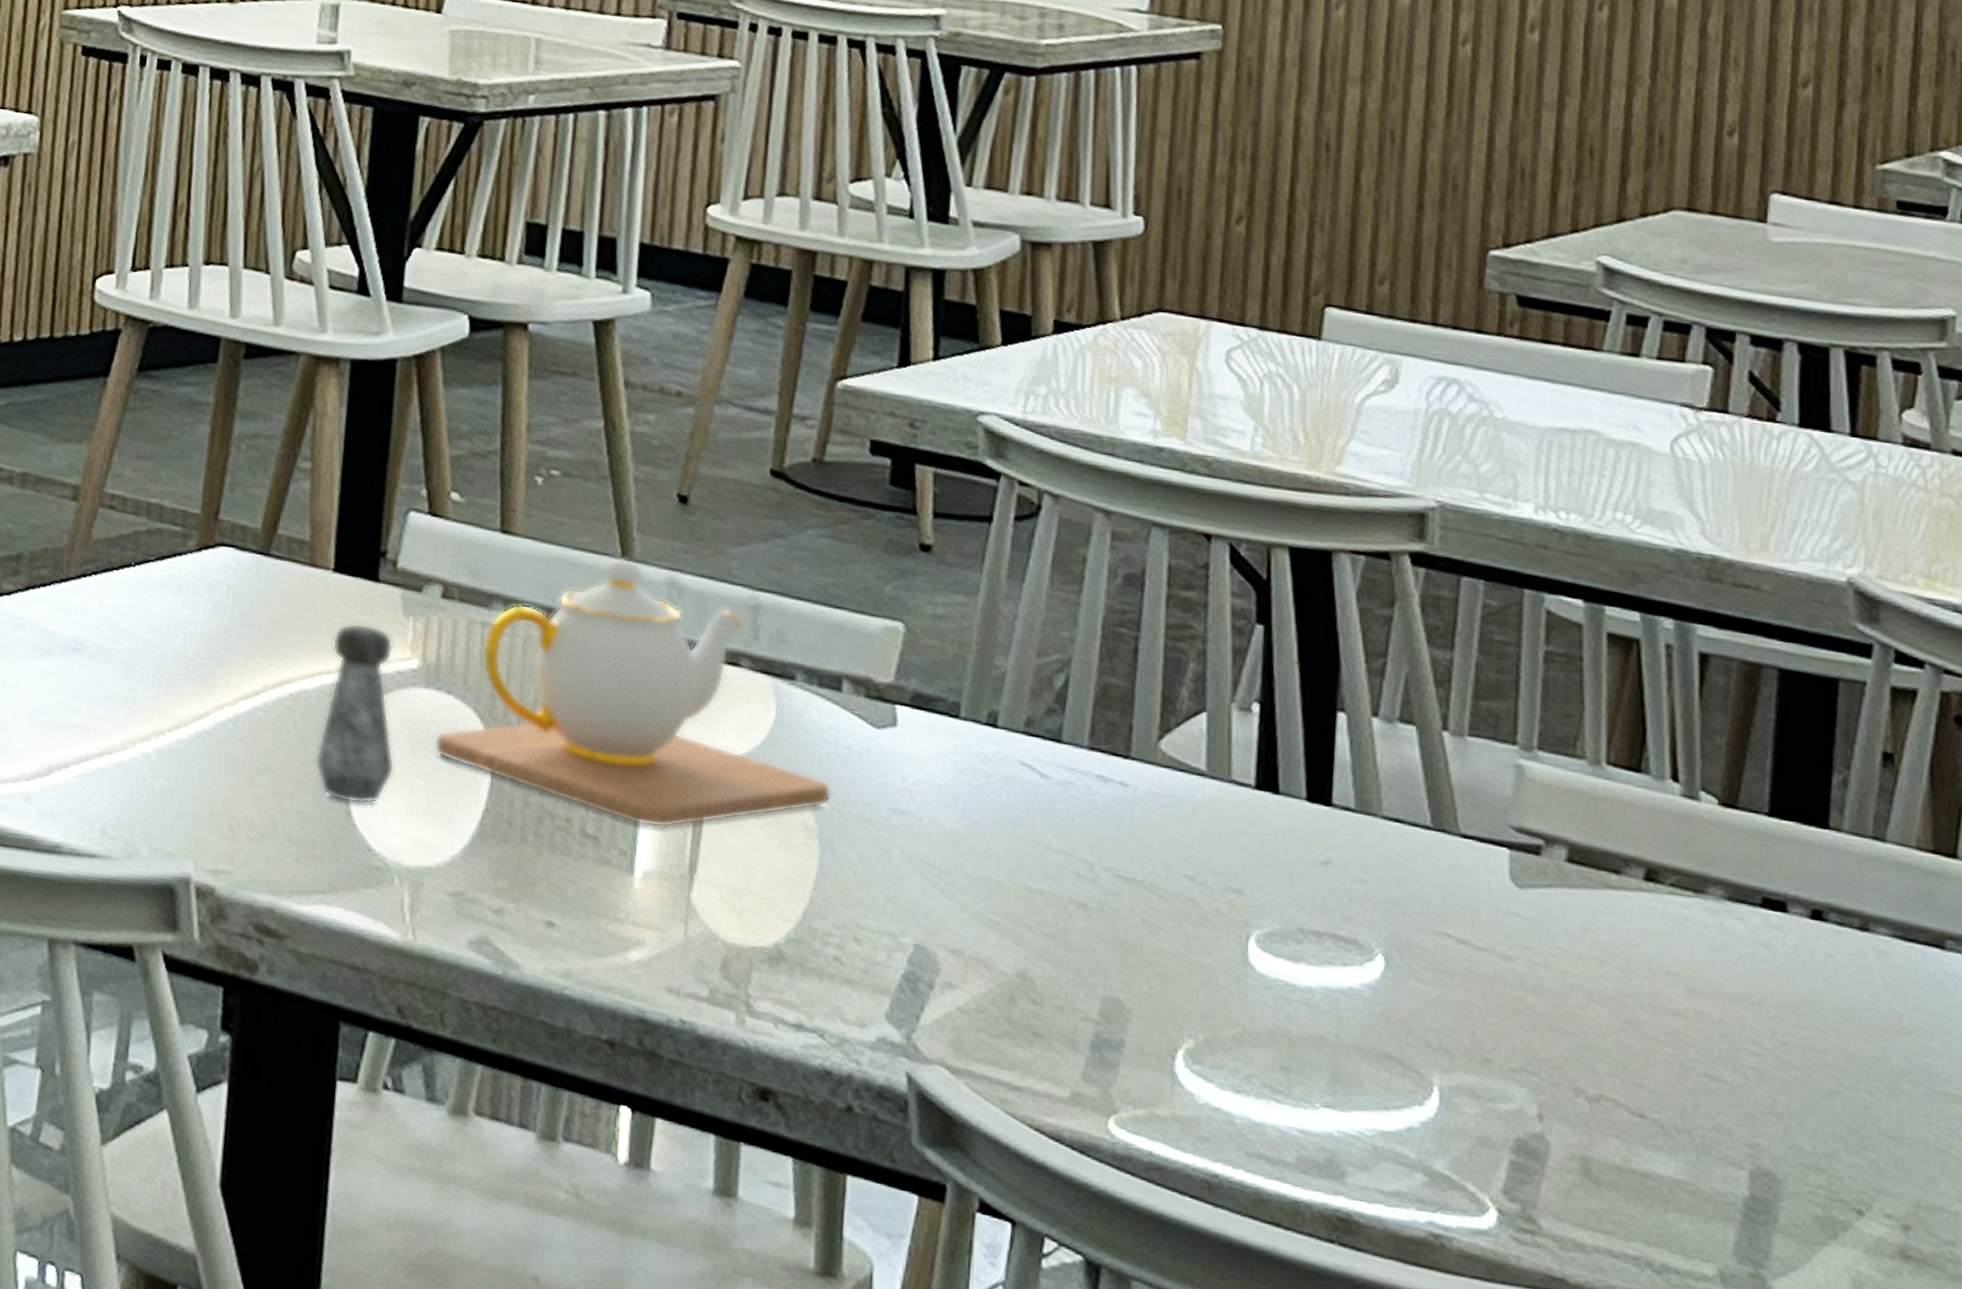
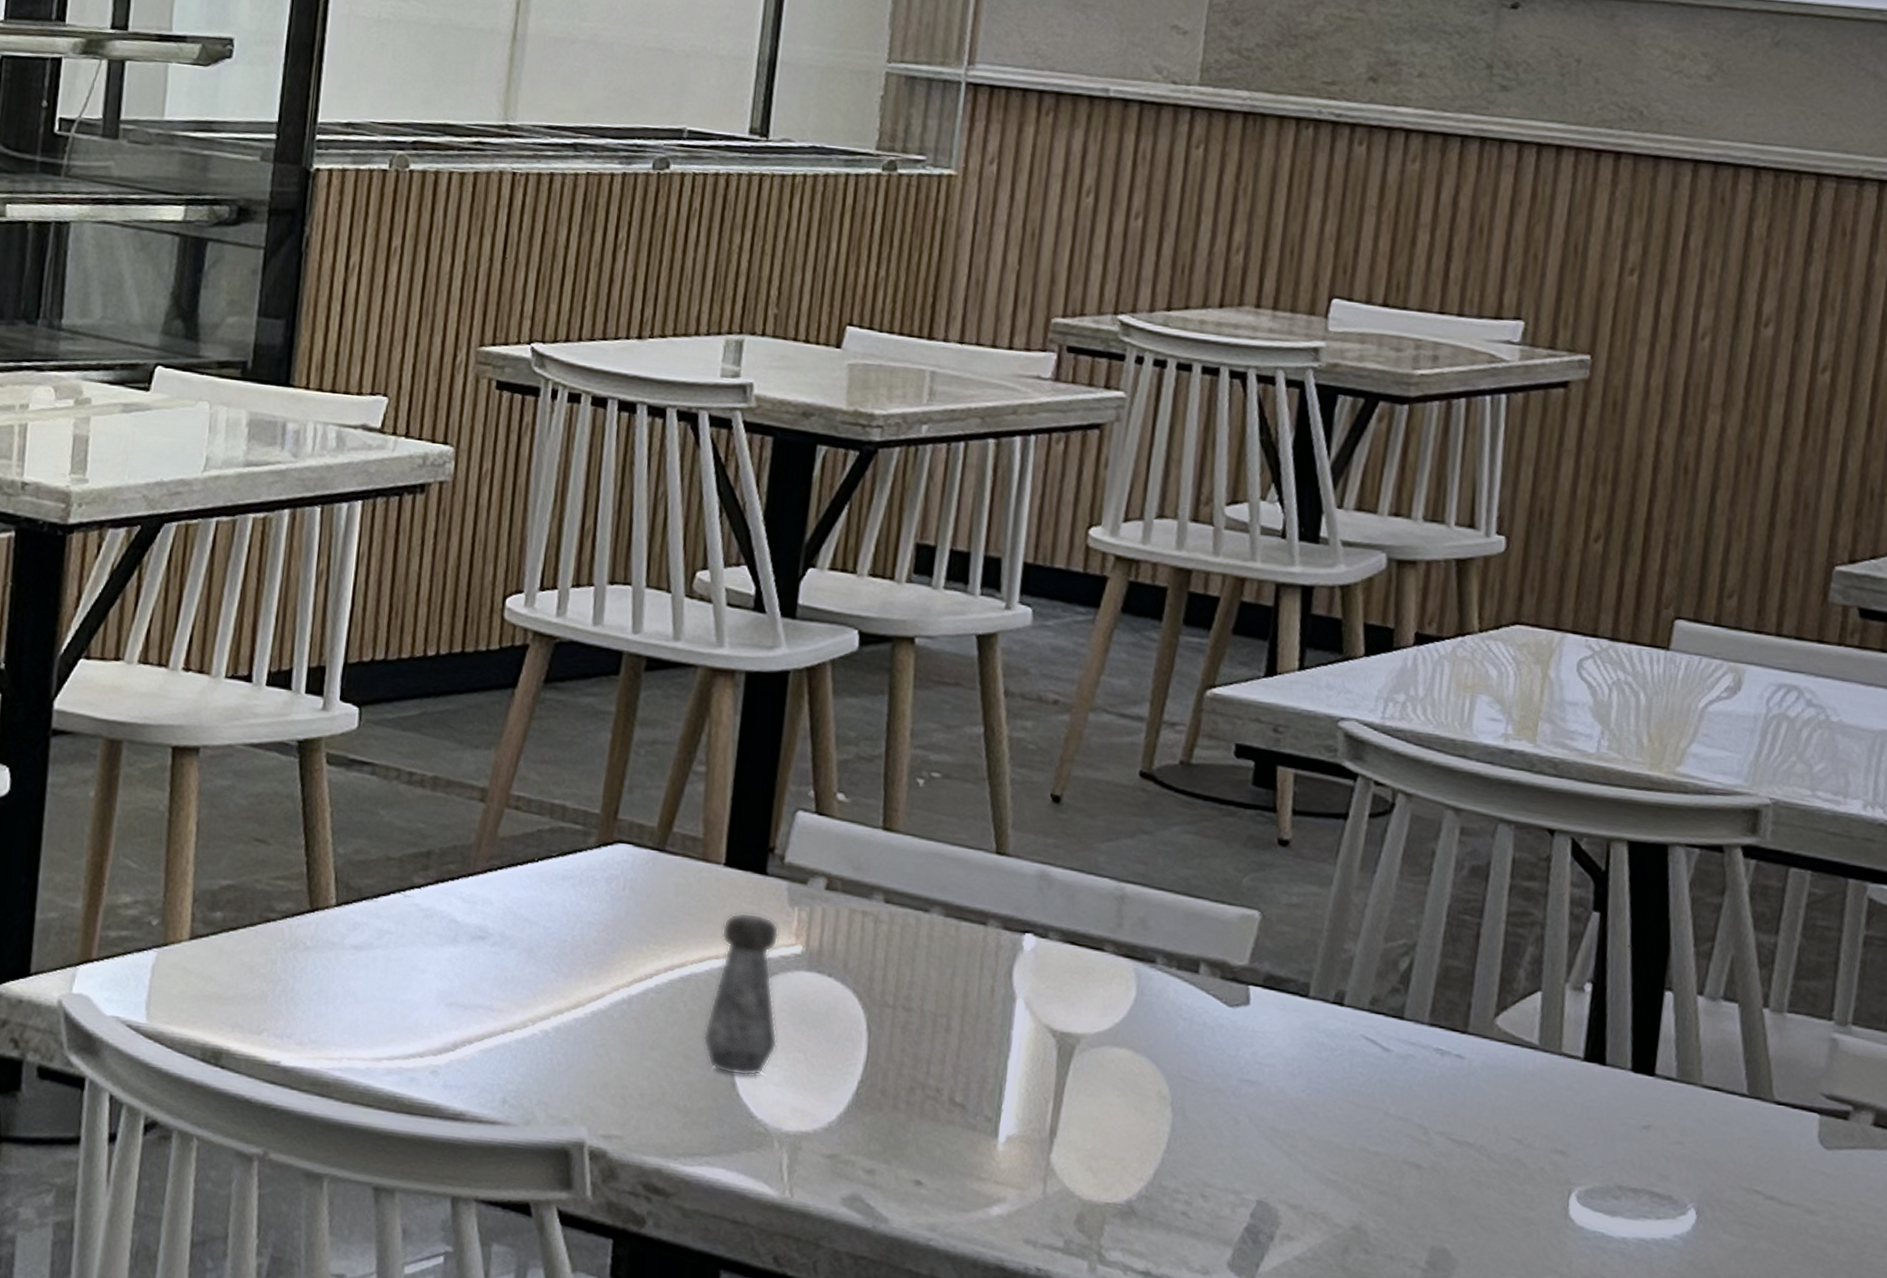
teapot: present [434,557,832,829] -> none [814,852,1186,1098]

